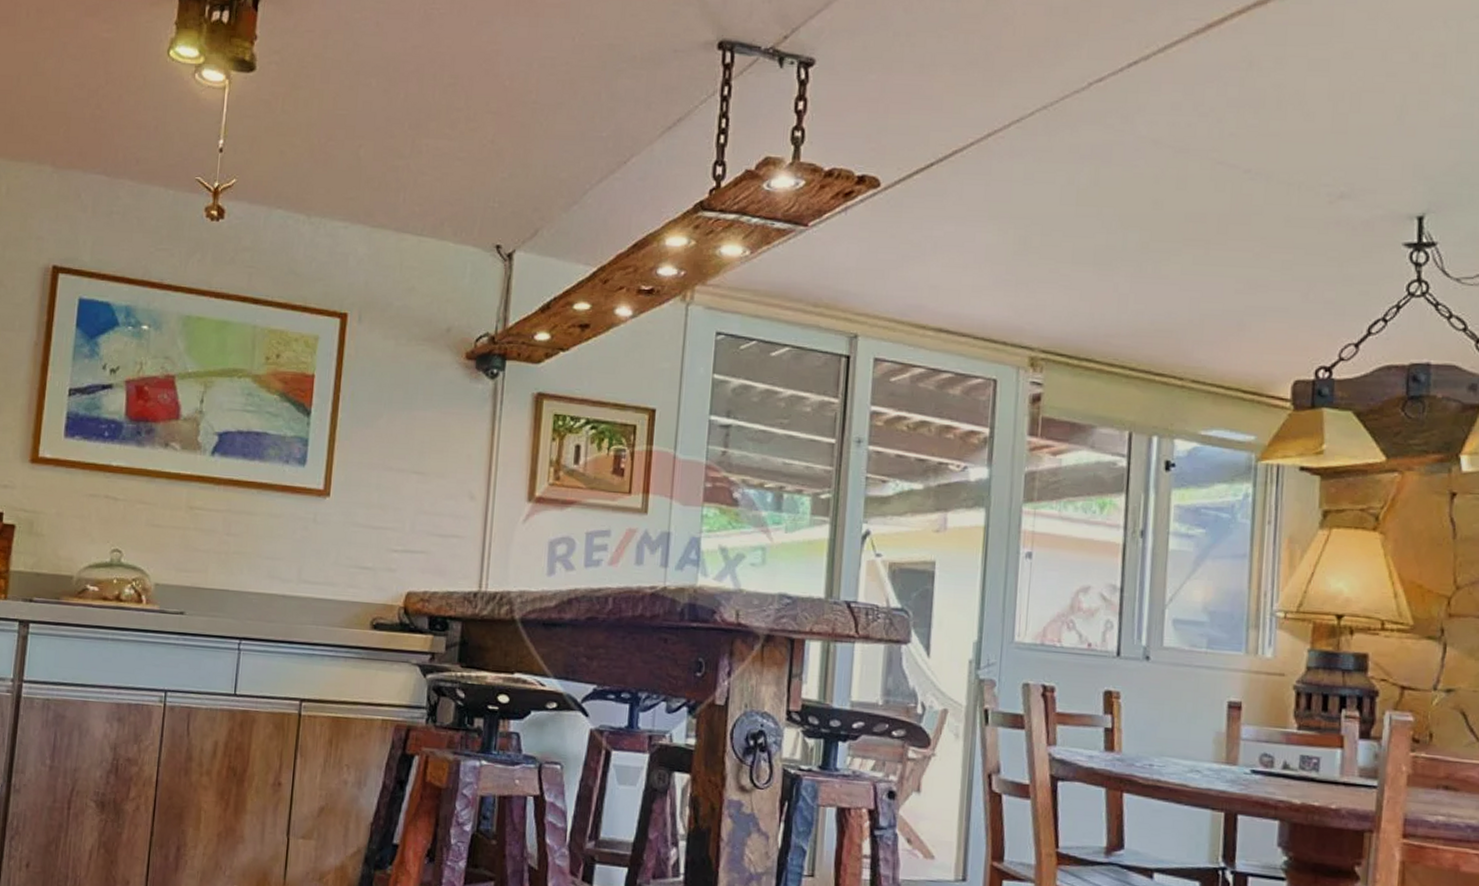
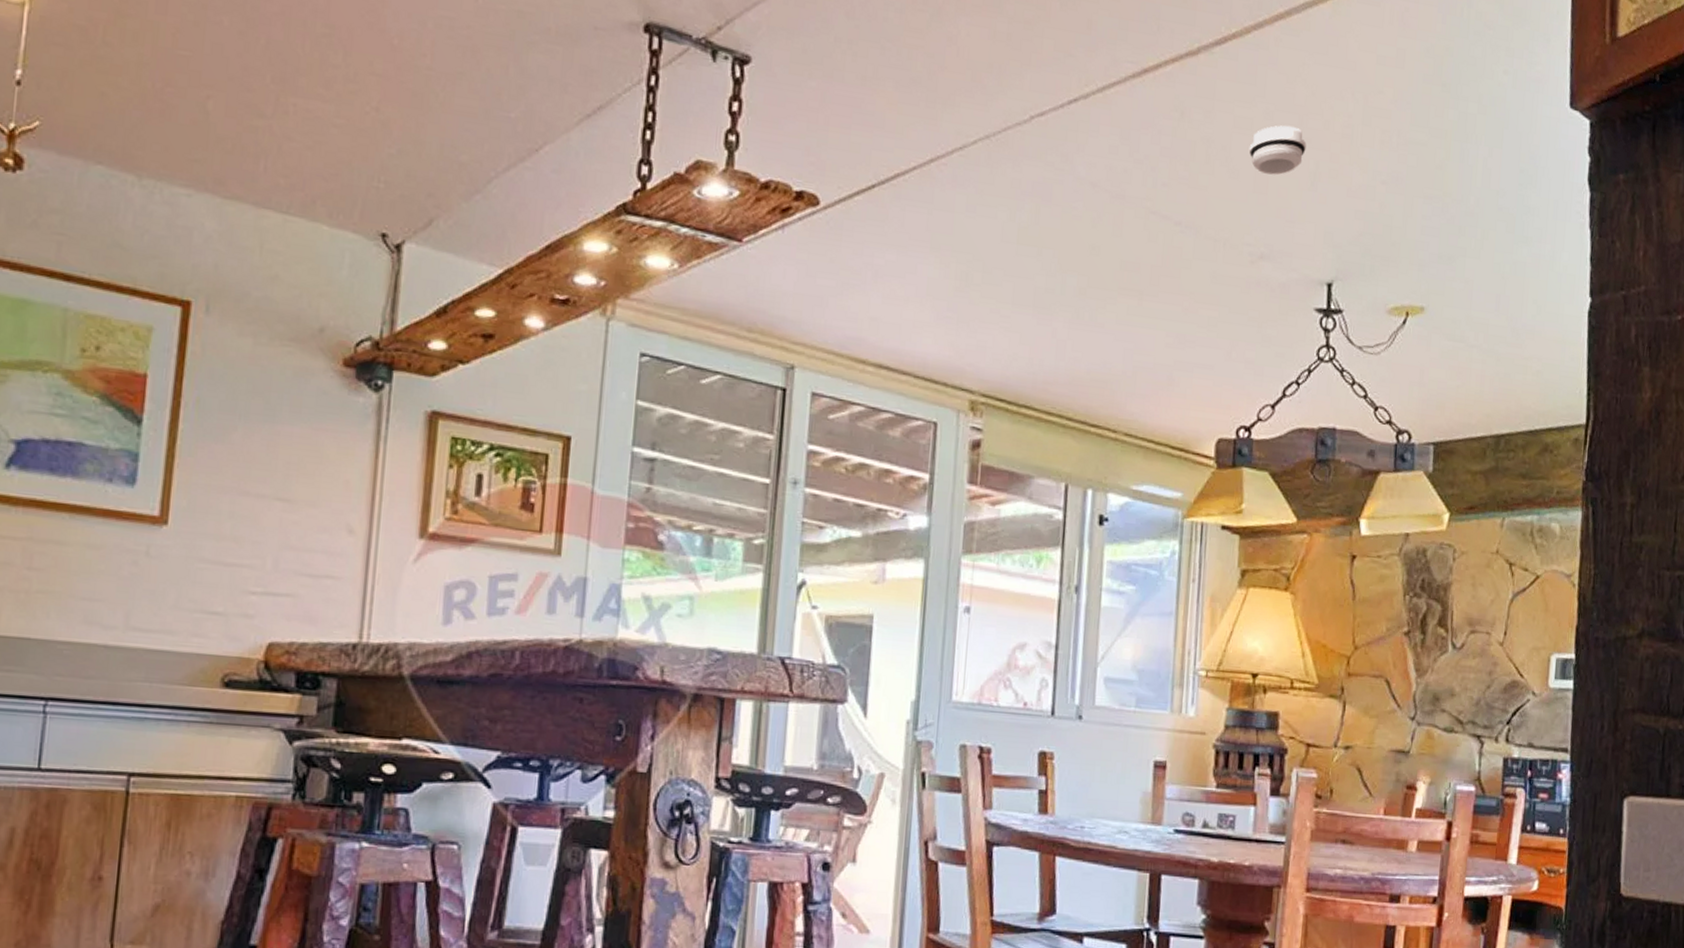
smoke detector: none [1325,62,1391,113] -> present [1249,125,1306,175]

